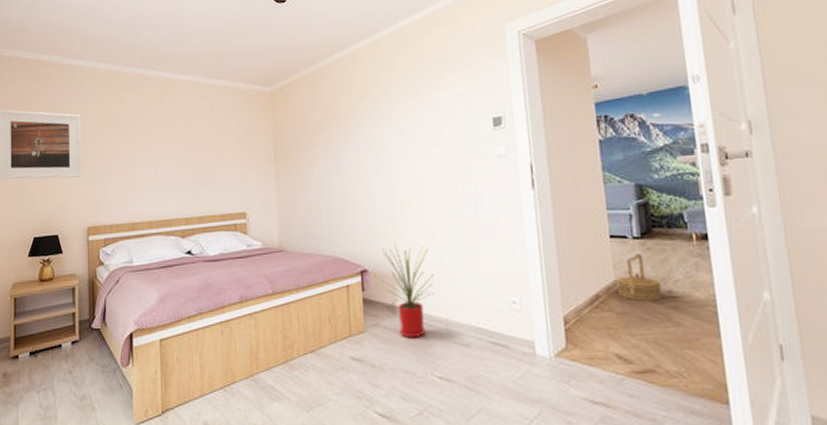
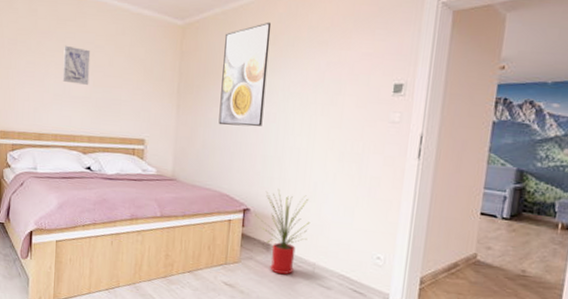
wall art: none [152,128,182,166] -> present [62,45,91,85]
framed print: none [316,76,367,186] -> present [218,21,272,127]
basket: present [615,253,662,301] -> none [475,232,518,277]

